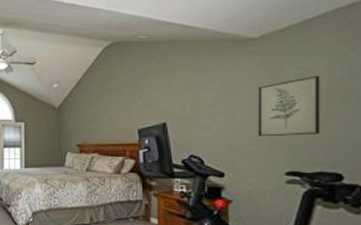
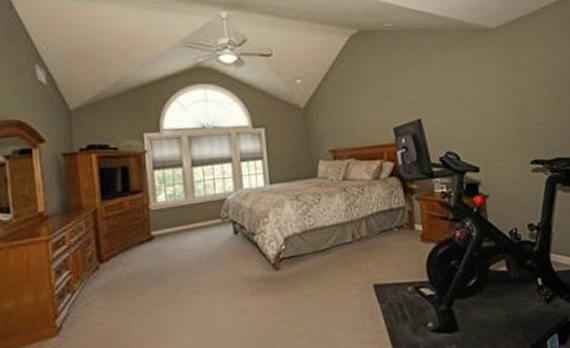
wall art: present [258,75,320,137] -> none [500,65,554,128]

